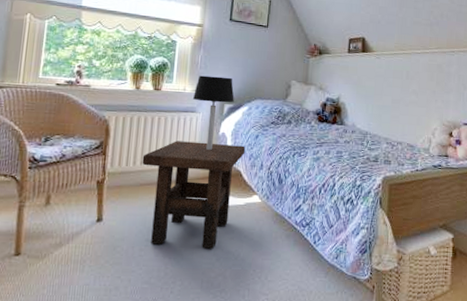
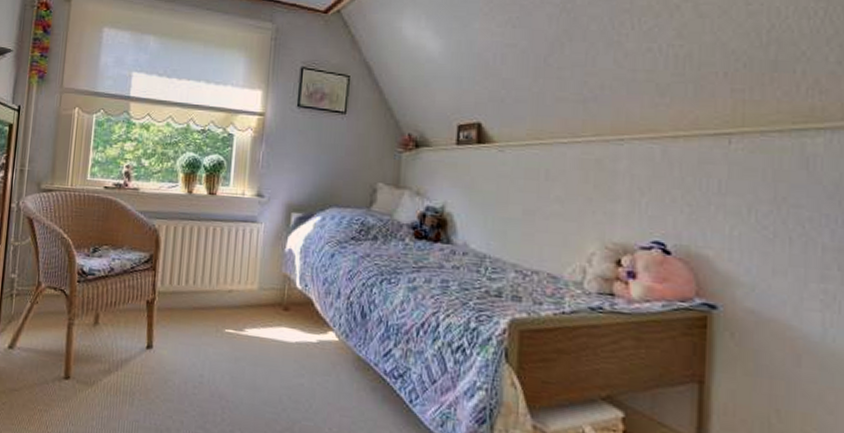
side table: present [142,141,246,249] -> none [195,257,318,395]
table lamp: present [193,75,234,150] -> none [254,176,304,270]

